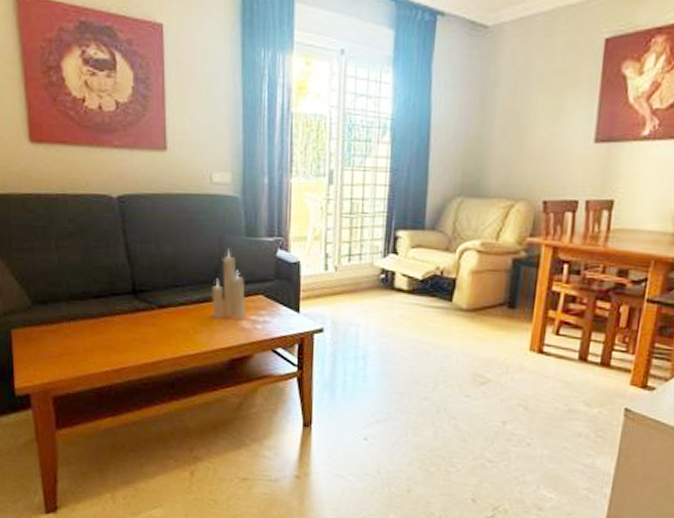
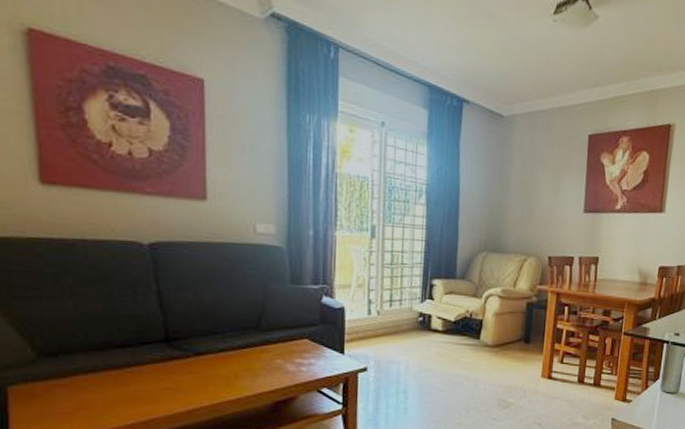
candle: present [211,250,247,321] -> none [254,297,291,364]

